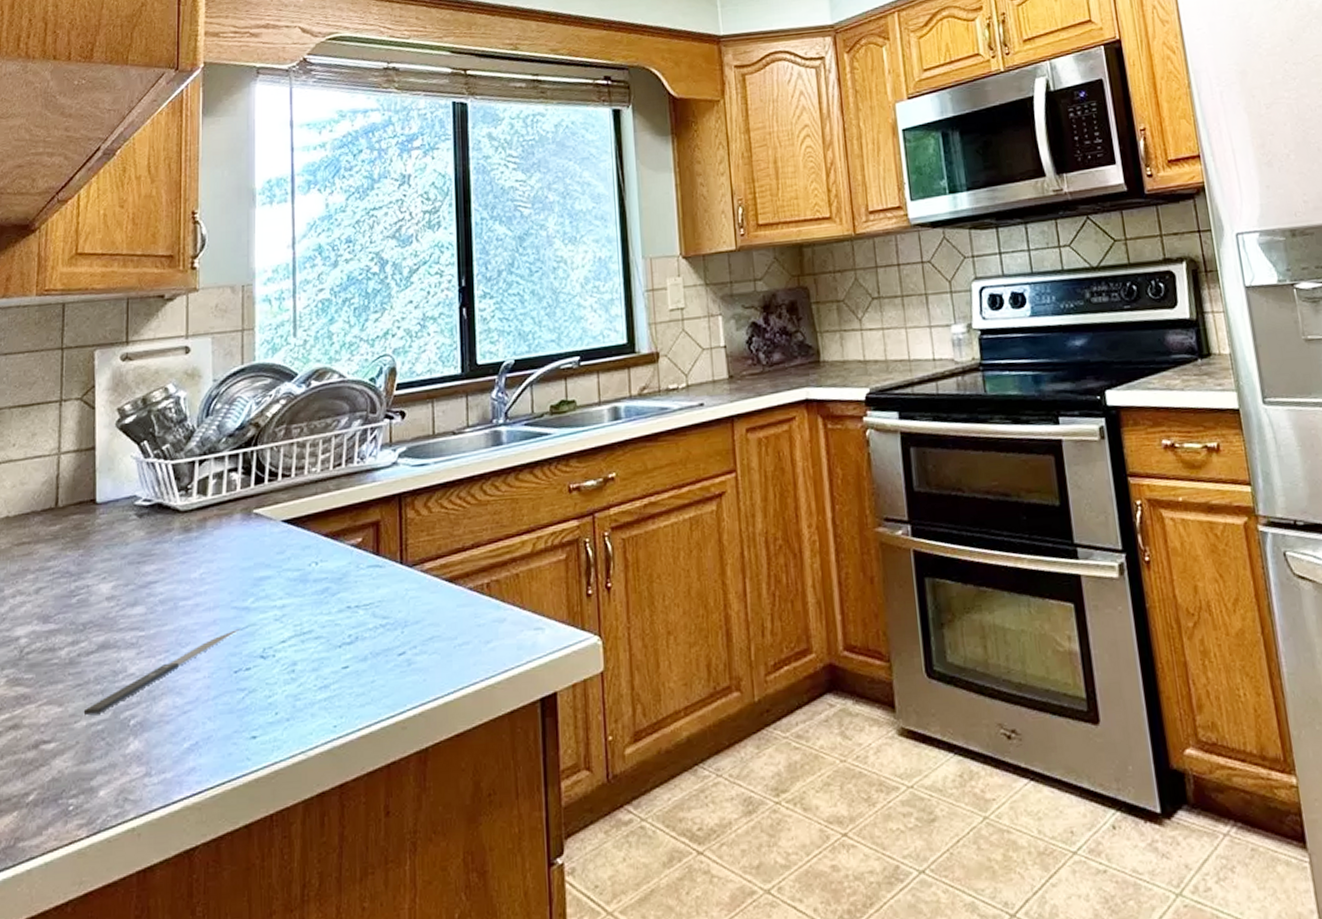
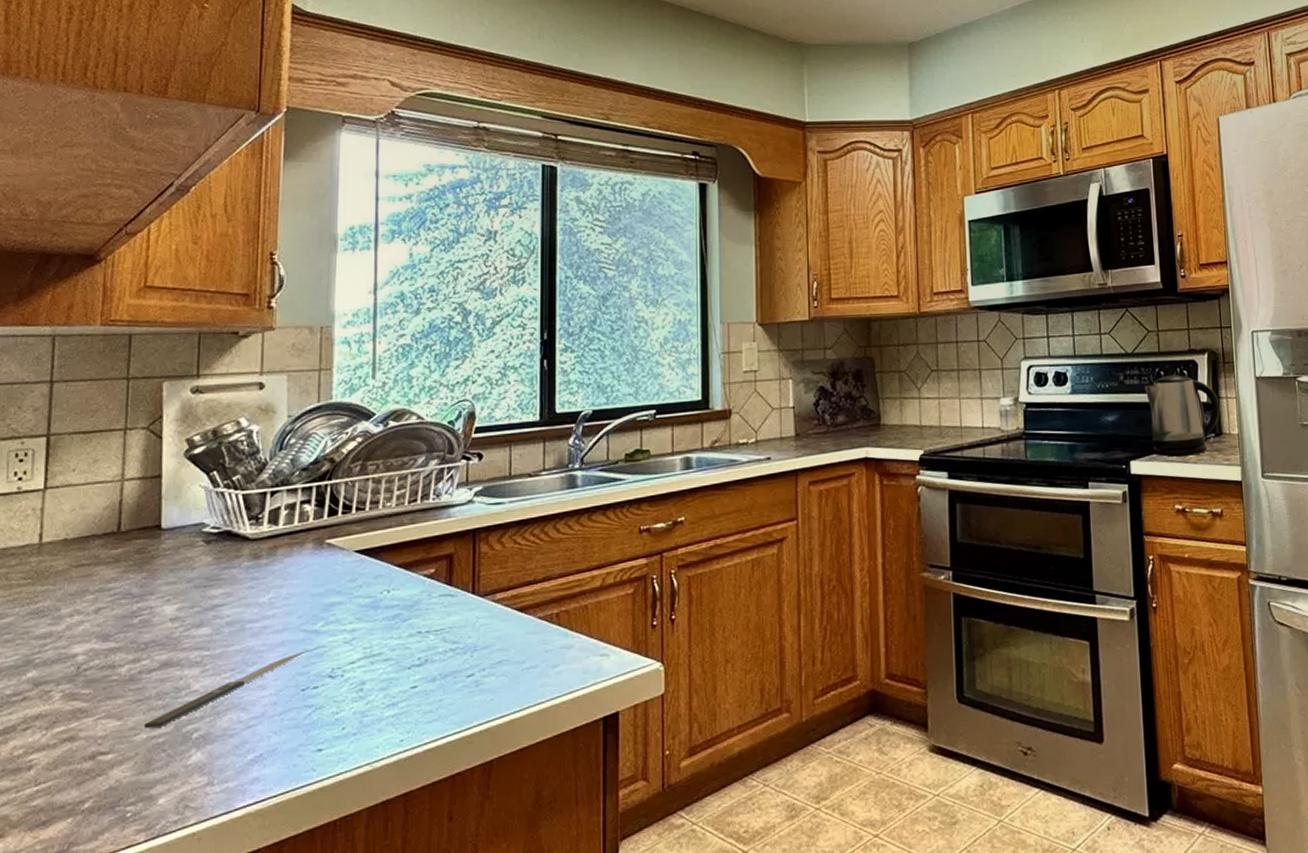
kettle: none [1115,288,1206,384] -> present [1144,374,1220,457]

